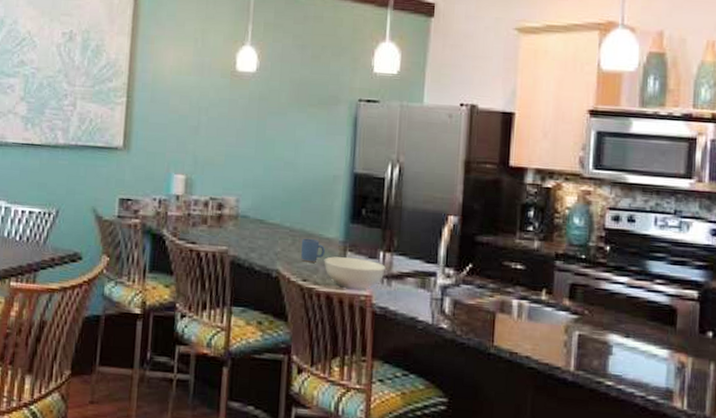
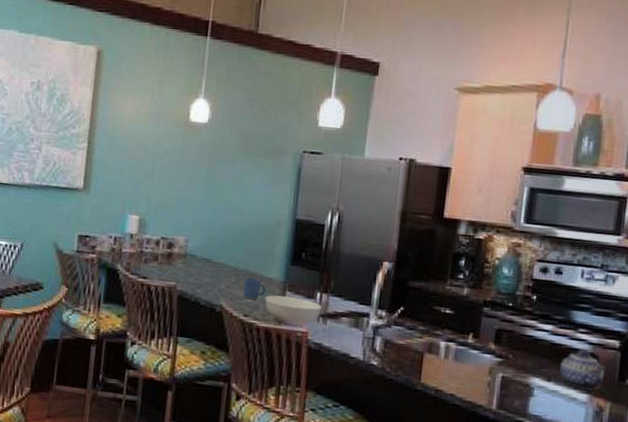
teapot: none [638,300,685,346] -> present [559,348,606,391]

